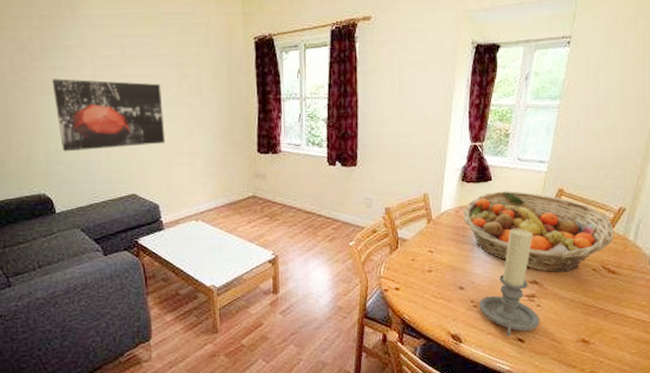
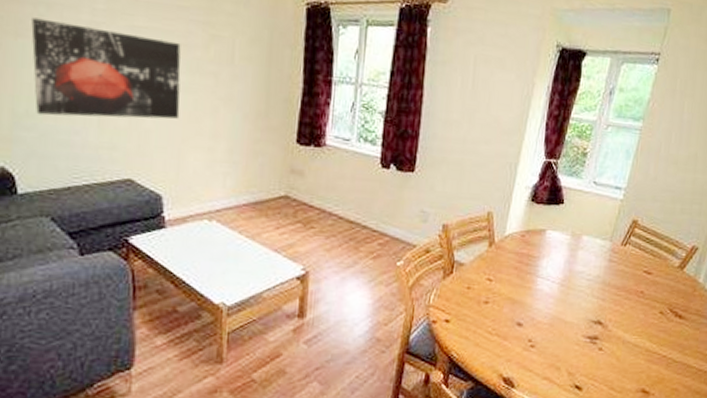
fruit basket: present [463,191,615,272] -> none [528,216,685,313]
candle holder: present [479,229,540,337] -> none [537,261,601,383]

